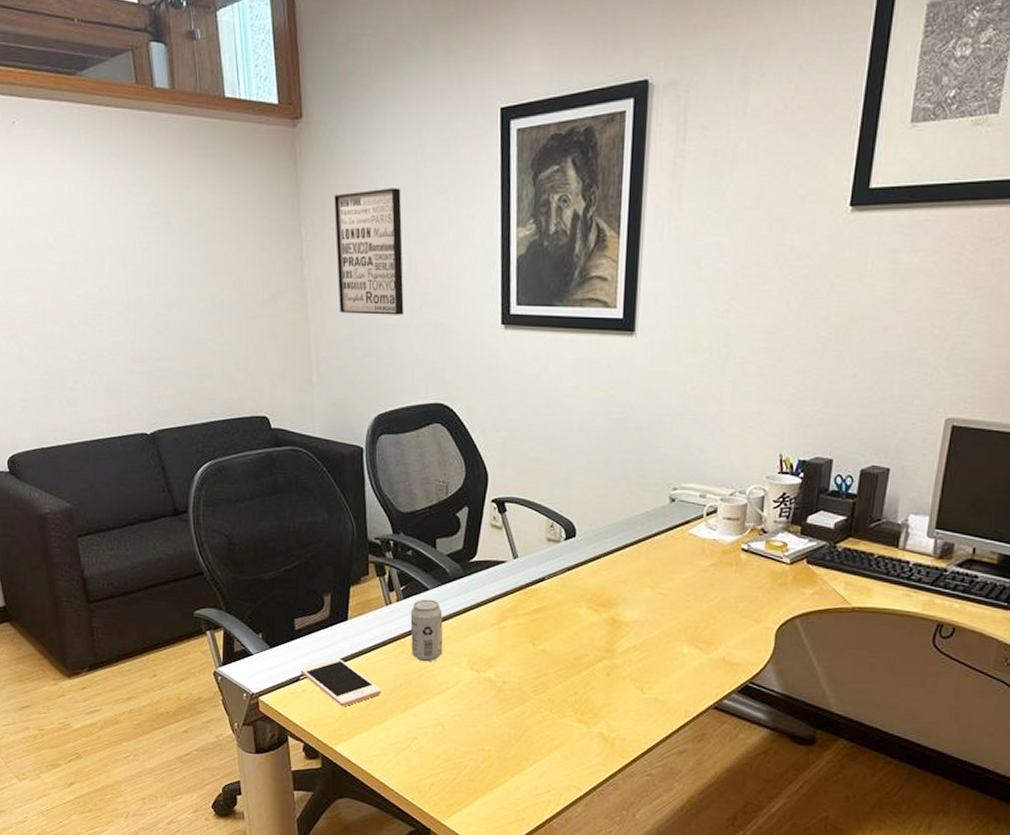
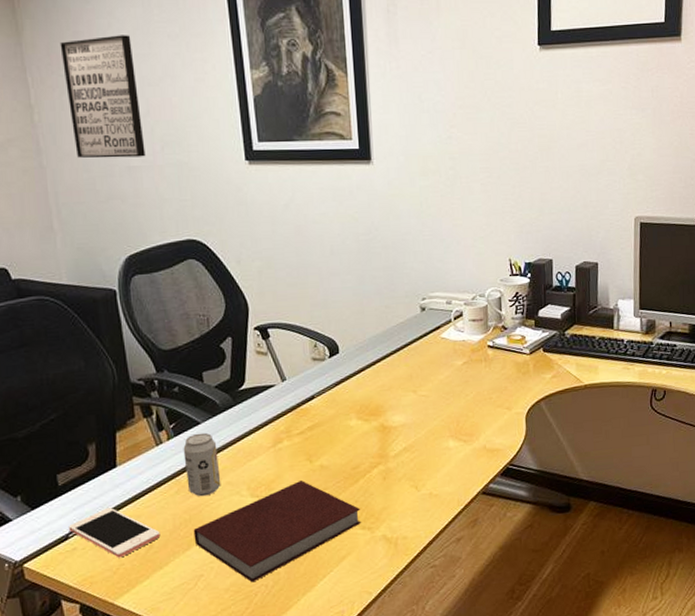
notebook: none [412,661,580,755] -> present [193,479,362,583]

